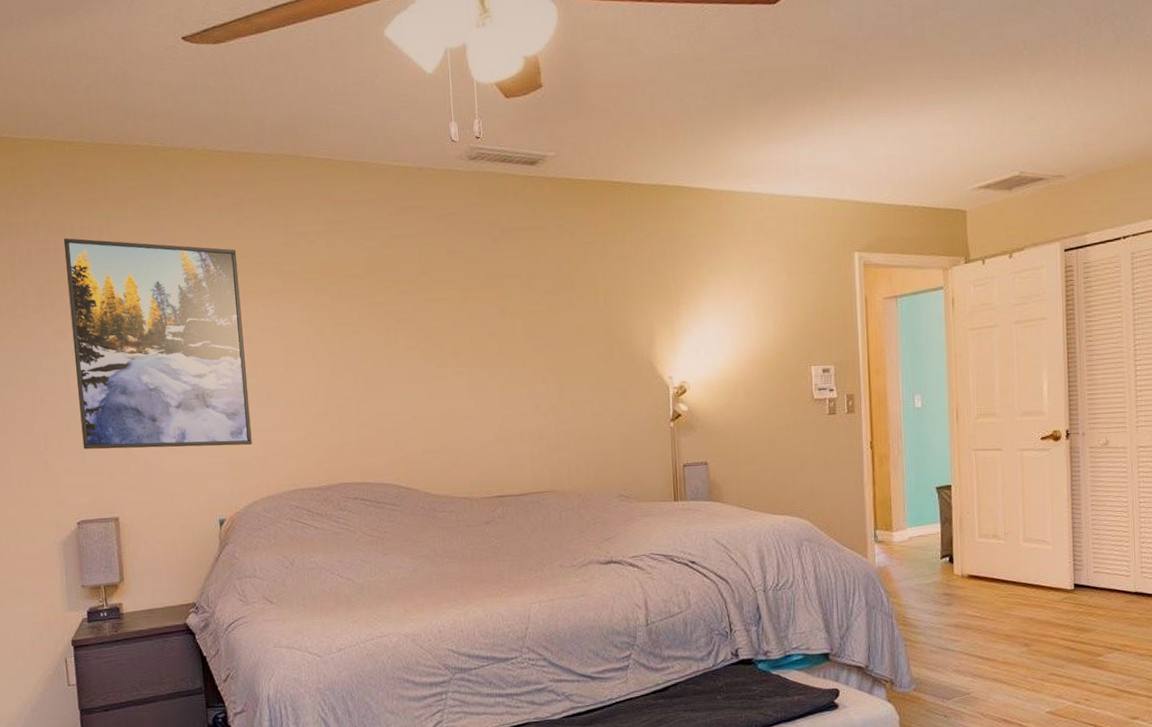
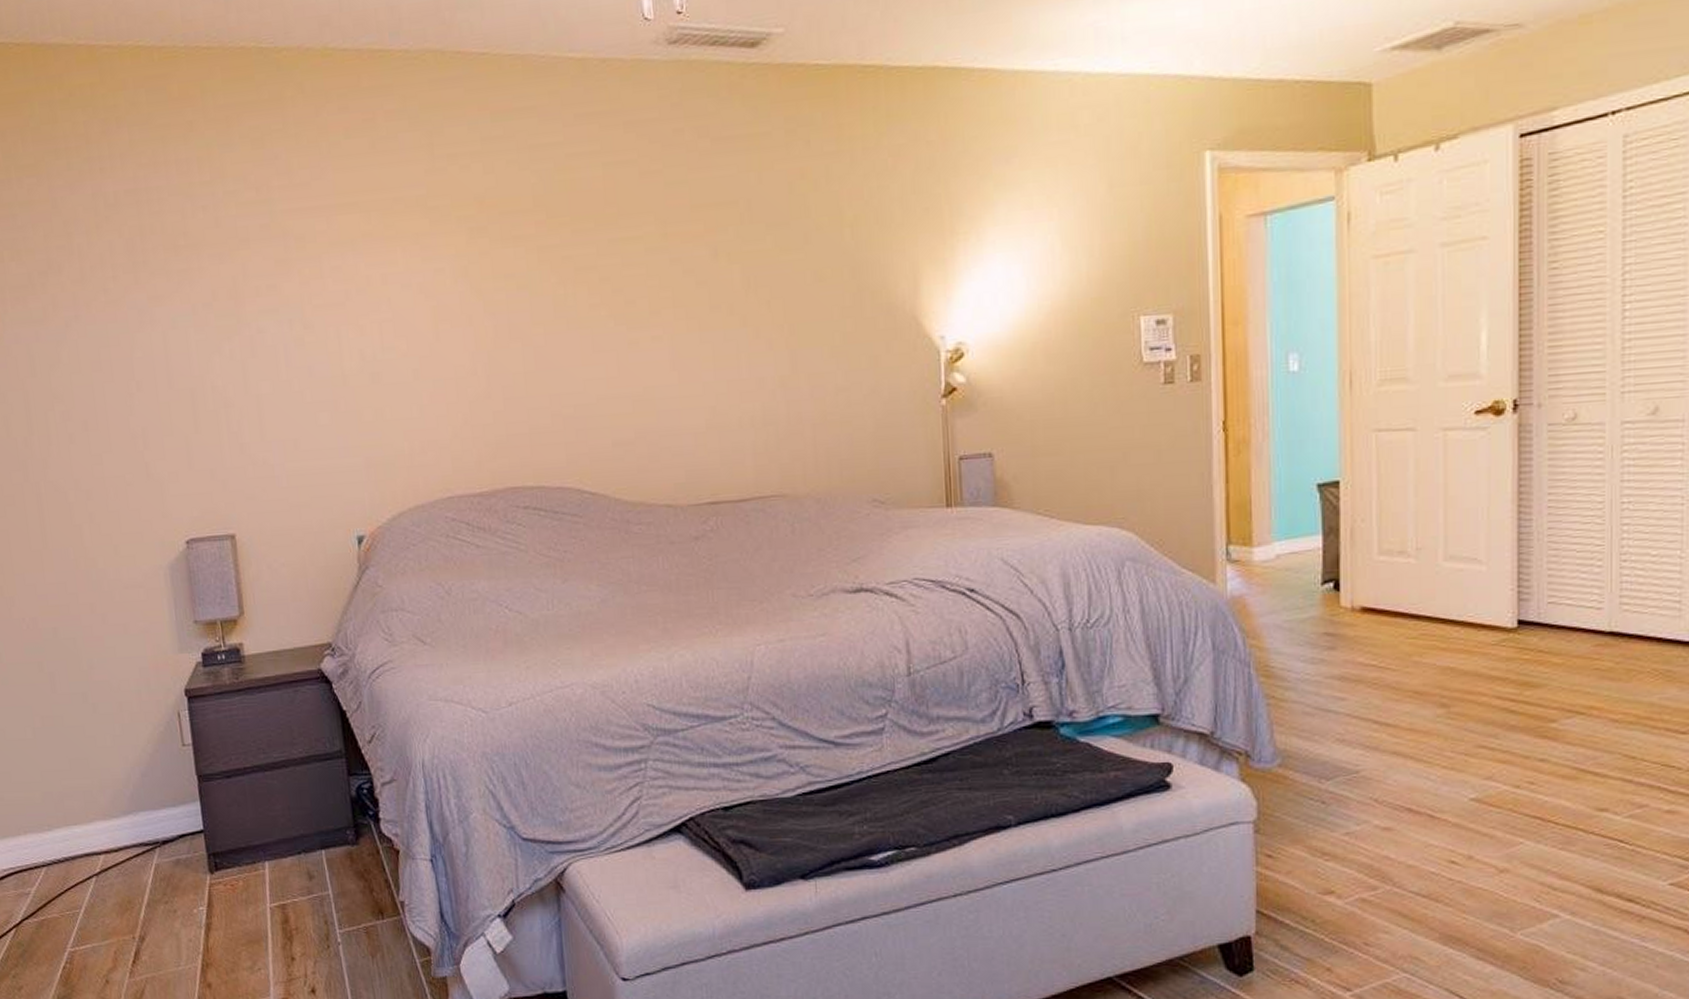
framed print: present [63,238,252,449] -> none [156,174,395,448]

